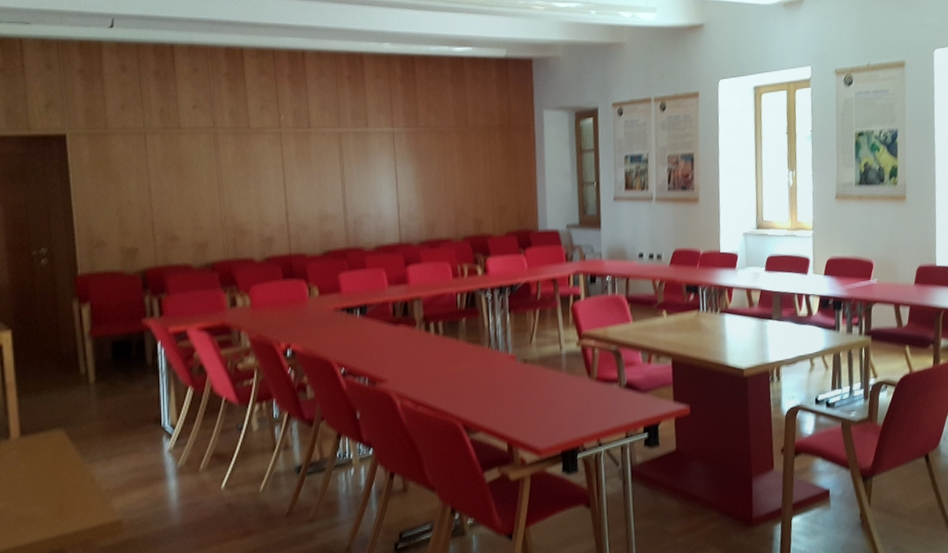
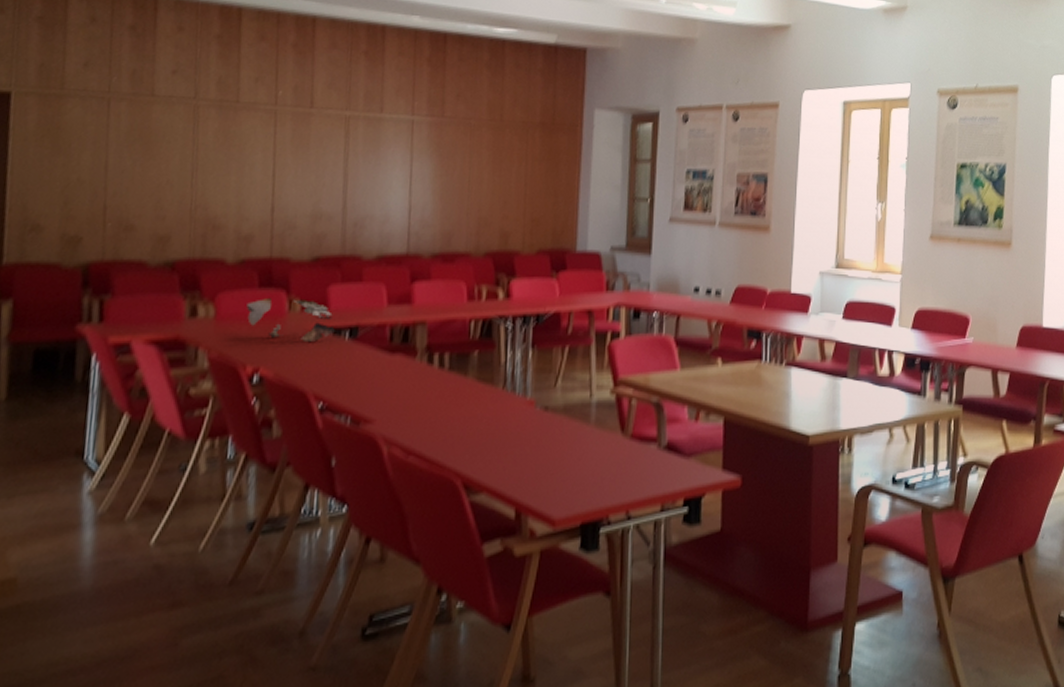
papers: none [275,286,348,321] -> present [246,297,335,343]

